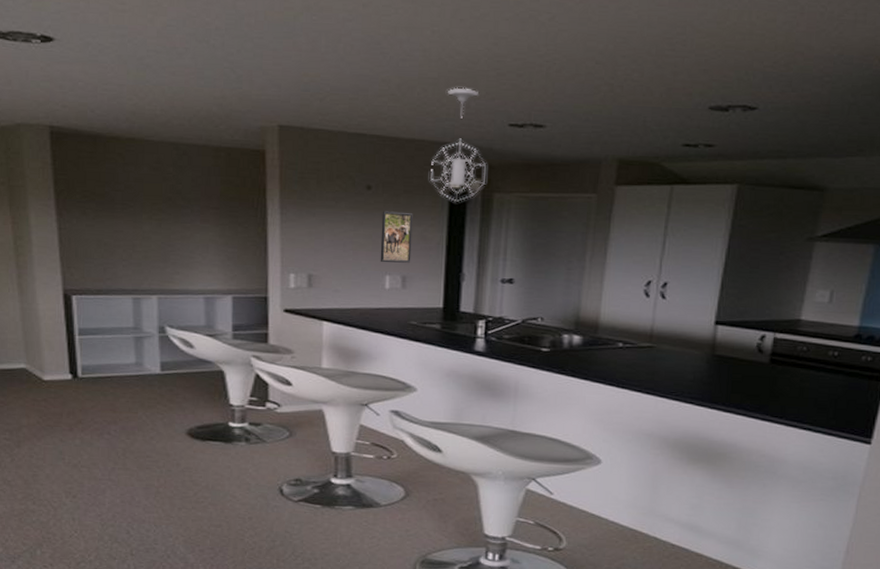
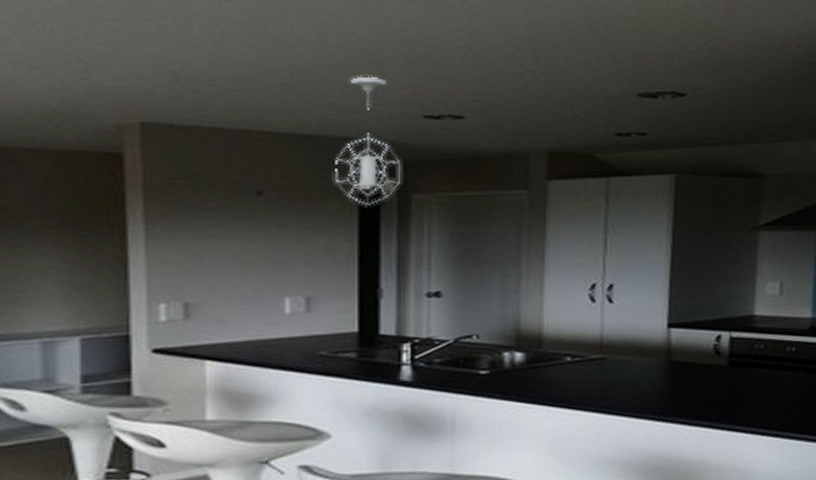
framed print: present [380,211,413,263] -> none [277,220,316,283]

